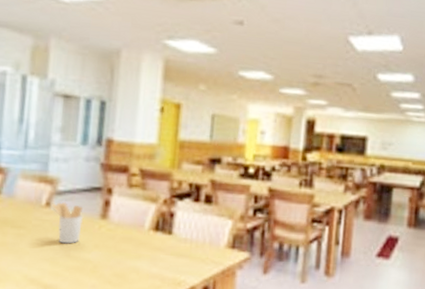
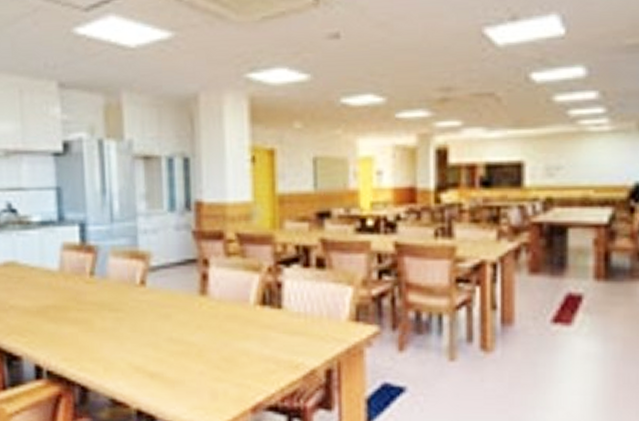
utensil holder: present [51,201,84,244] -> none [146,278,182,326]

